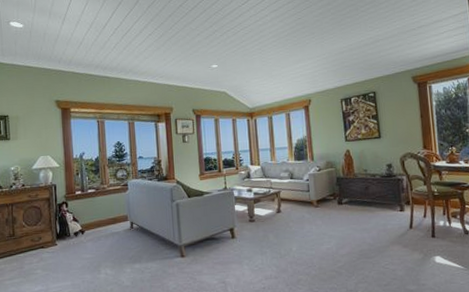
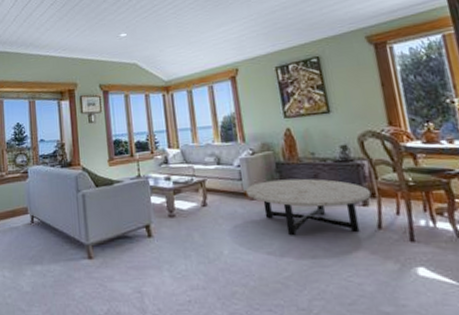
coffee table: none [313,190,407,235] -> present [246,178,372,236]

